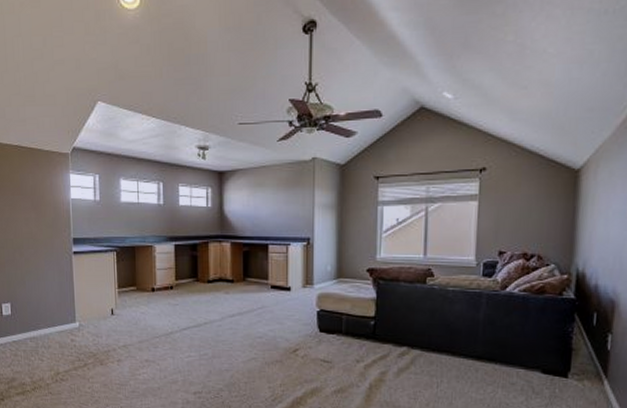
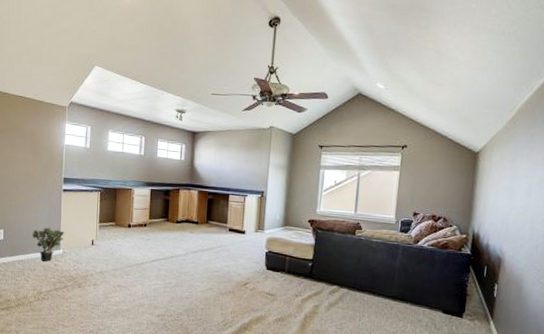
potted plant: none [42,297,80,337] -> present [31,227,65,262]

